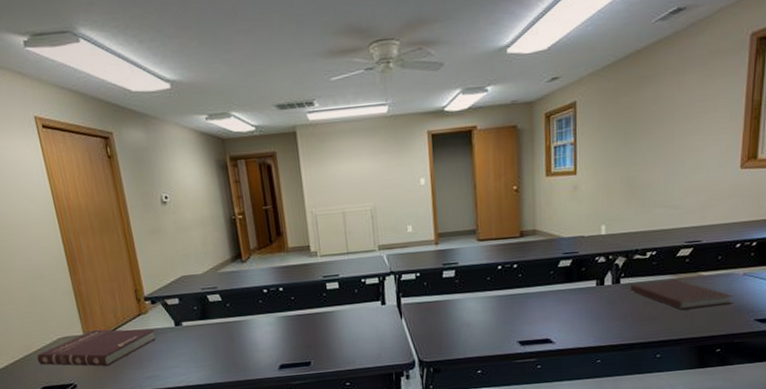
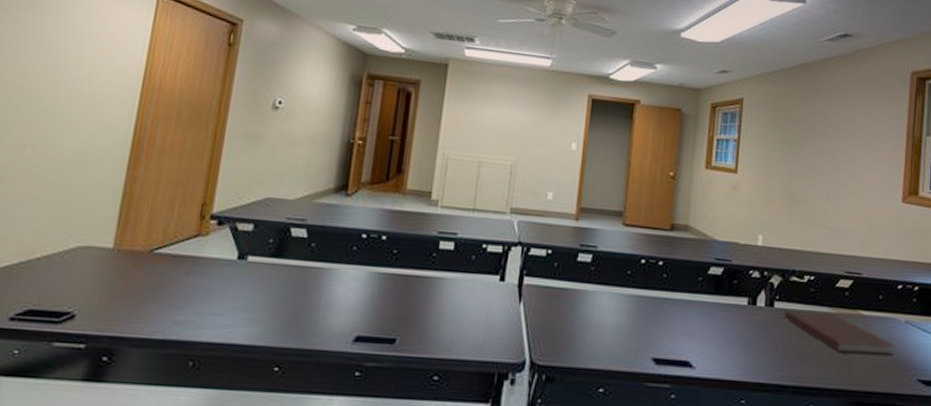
book: present [36,329,156,367] -> none [35,244,208,297]

